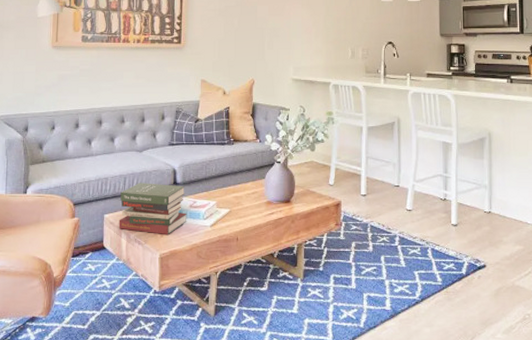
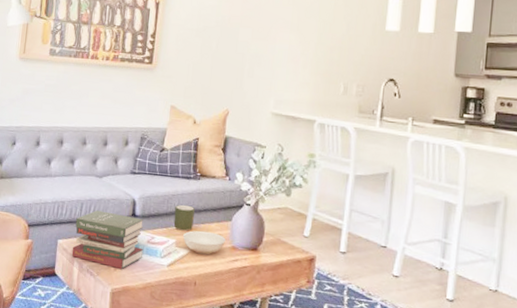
mug: none [213,168,232,192] -> present [173,204,196,231]
bowl: none [223,190,261,212] -> present [183,230,226,255]

